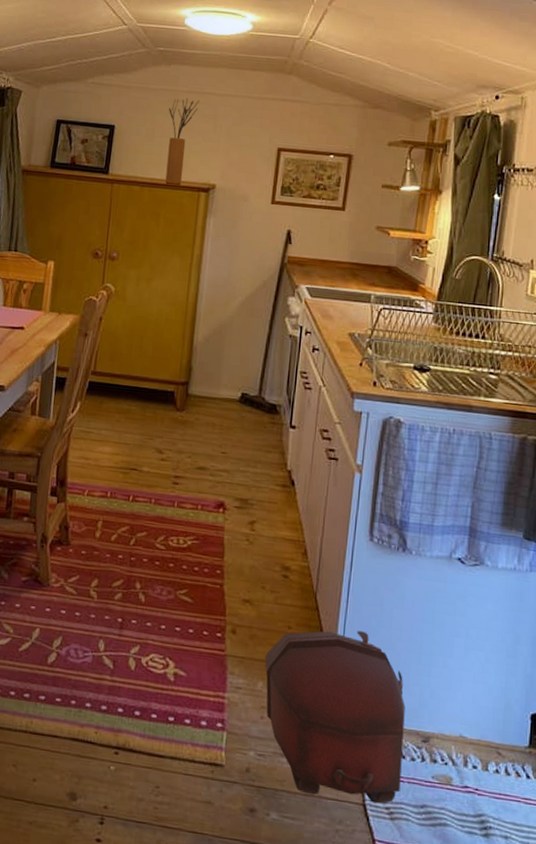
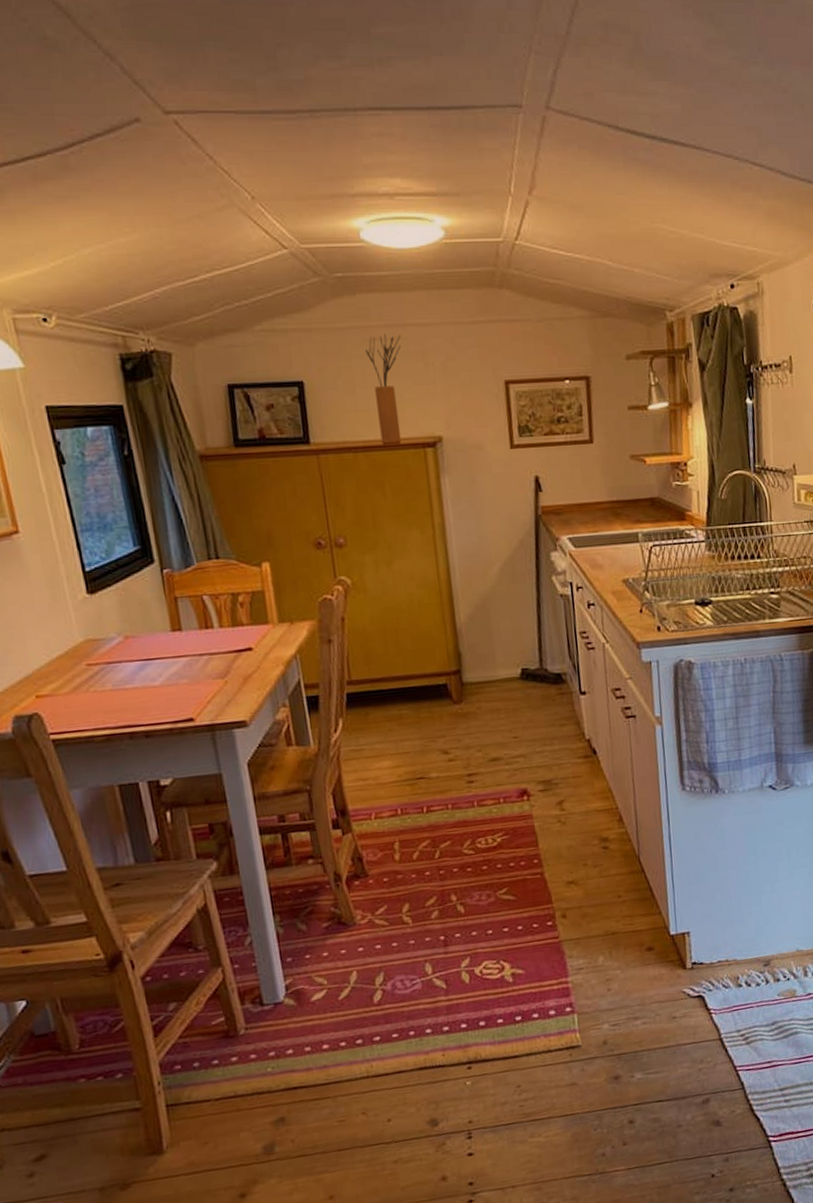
backpack: present [265,631,406,804] -> none [600,880,751,1047]

